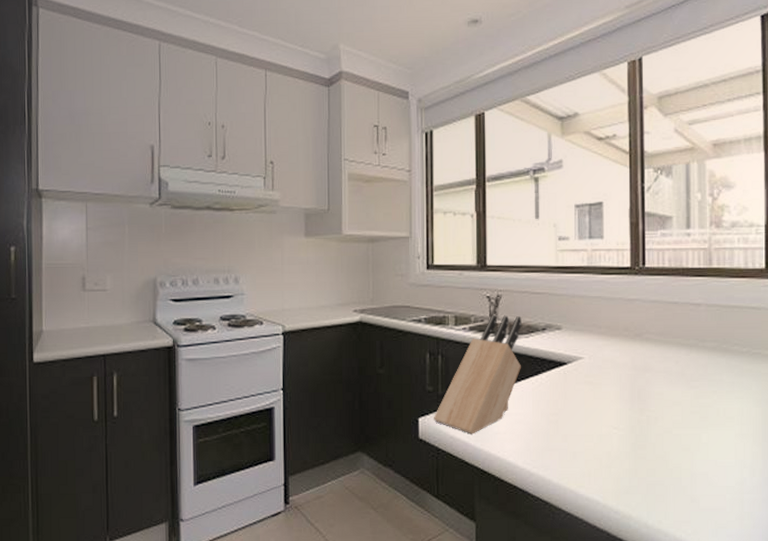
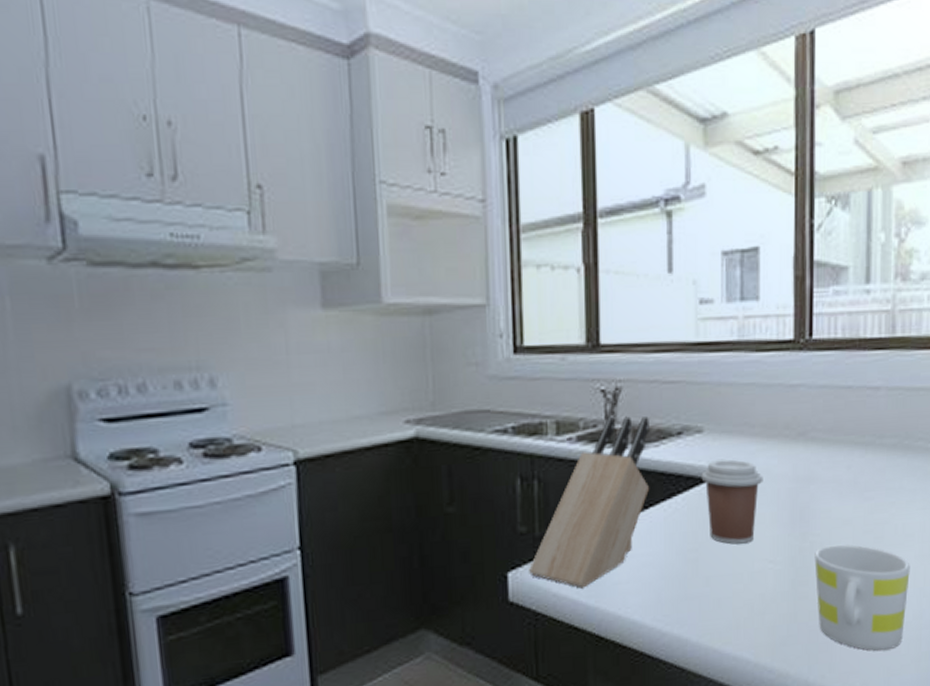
coffee cup: none [560,350,608,413] -> present [701,459,763,545]
mug: none [651,420,732,506] -> present [814,544,910,651]

